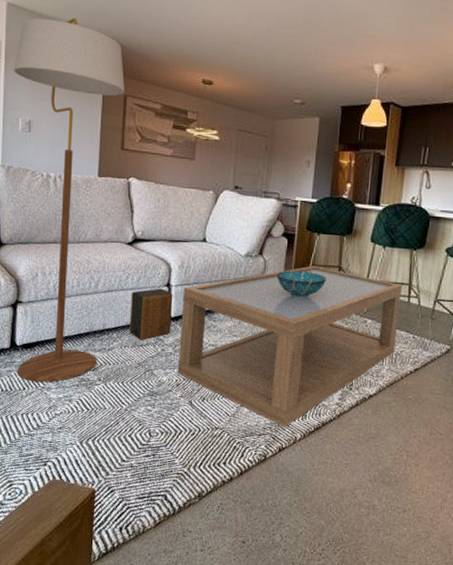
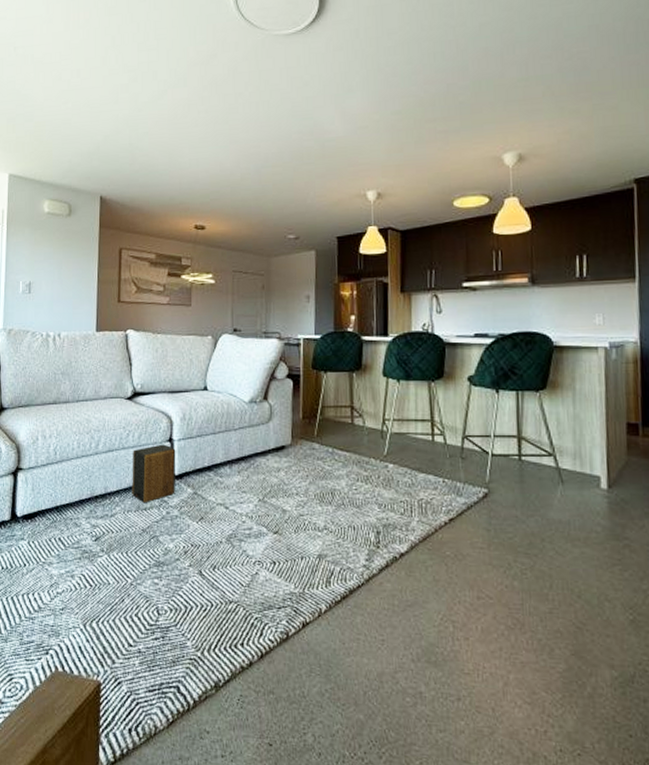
floor lamp: present [13,17,125,382] -> none [15,180,120,556]
coffee table: present [177,265,402,427] -> none [184,407,424,597]
decorative bowl: present [277,270,326,298] -> none [284,414,339,444]

